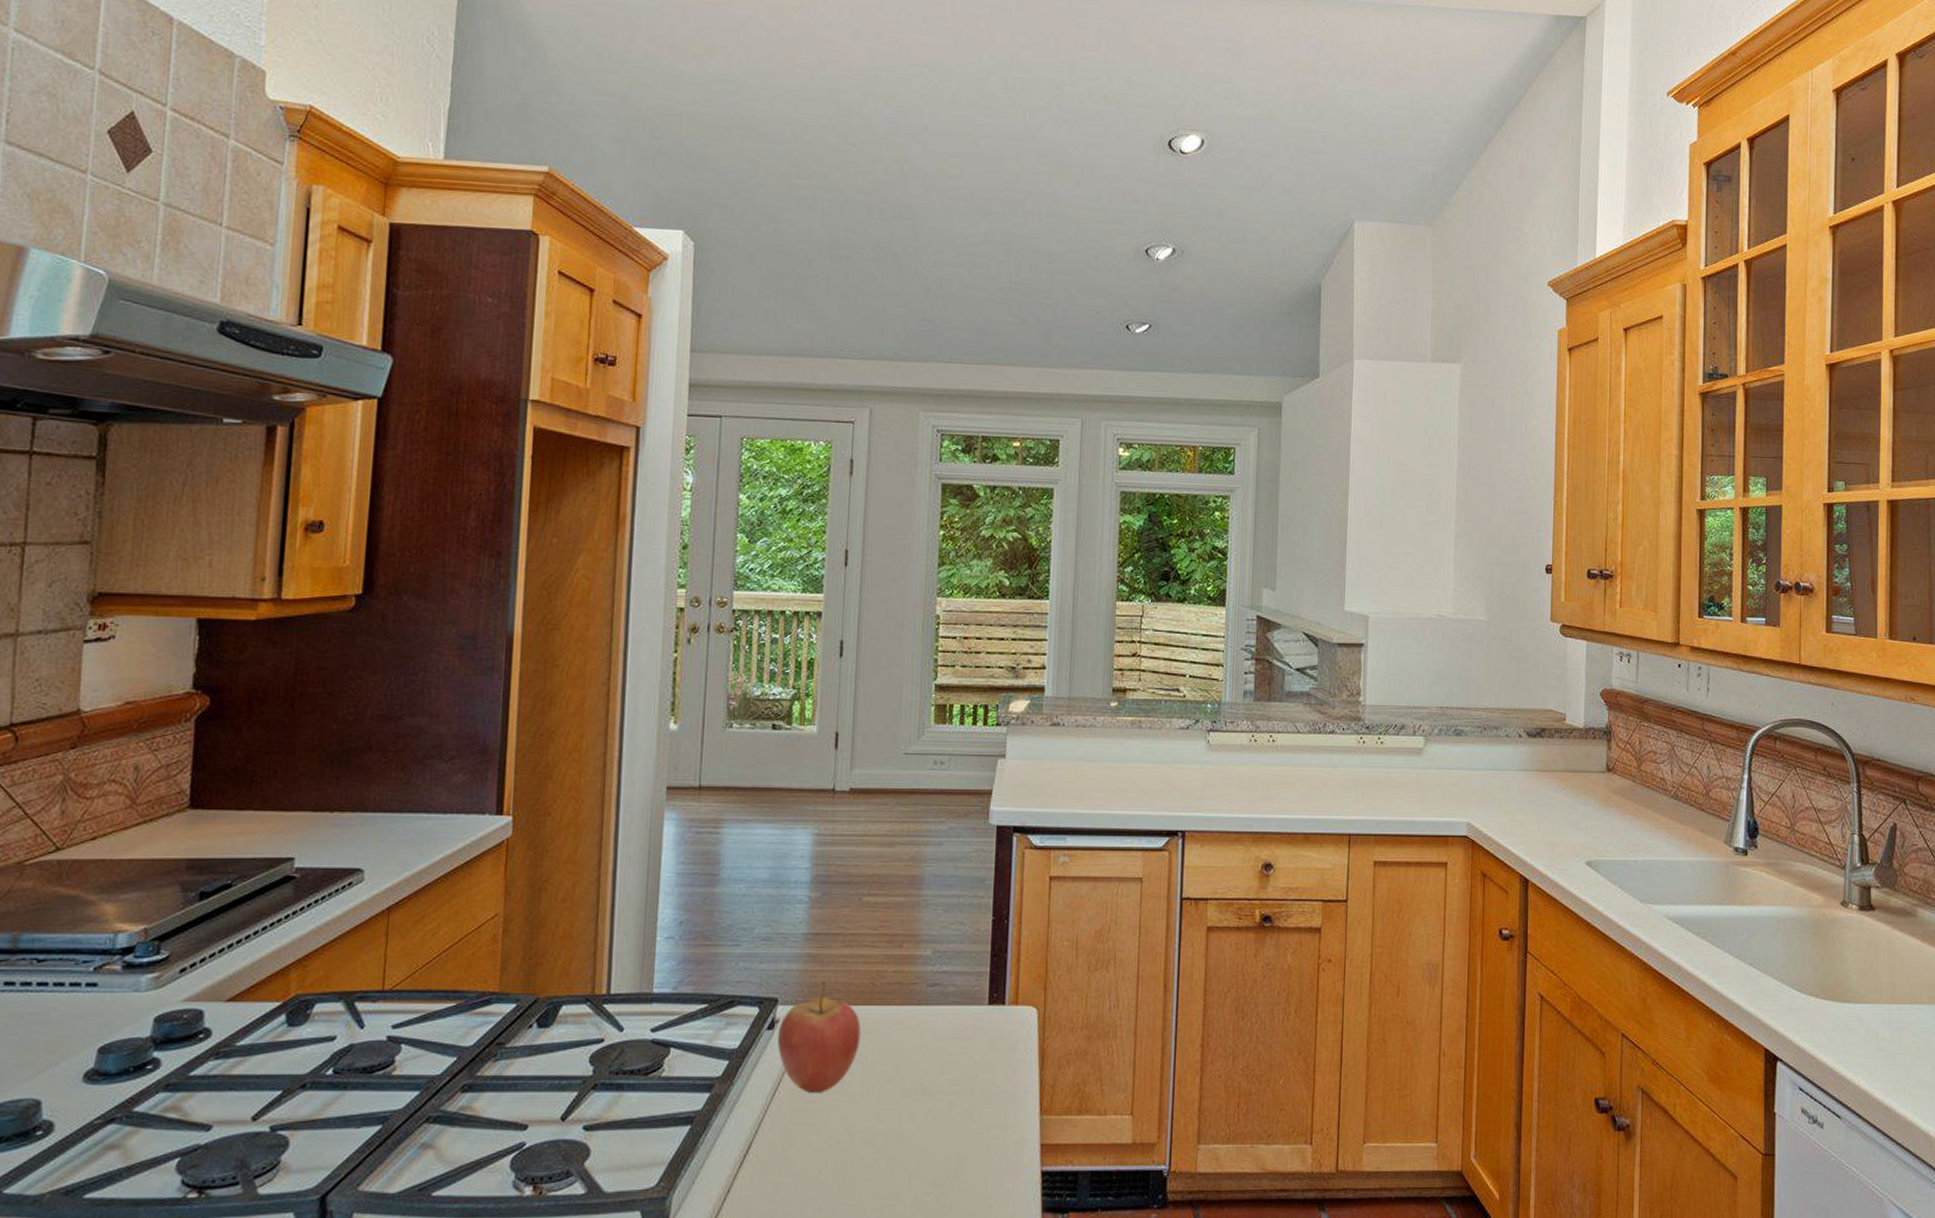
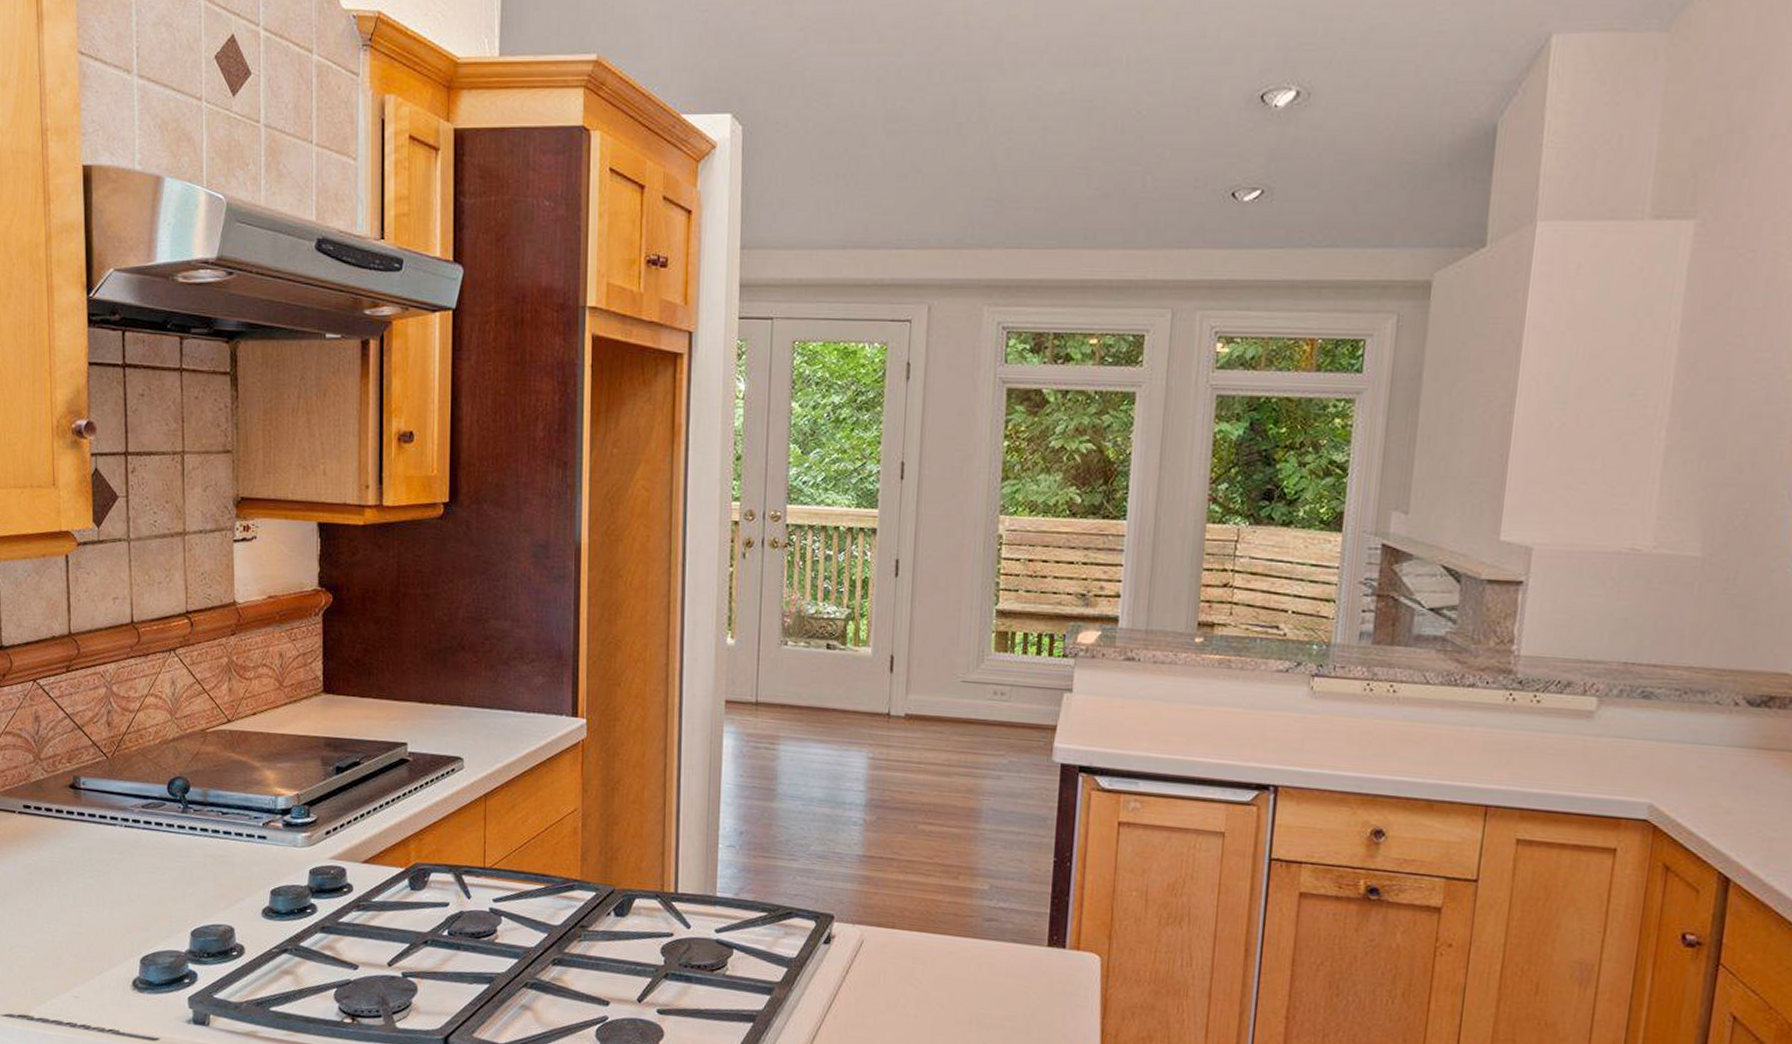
fruit: present [777,981,861,1093] -> none [833,903,915,1010]

